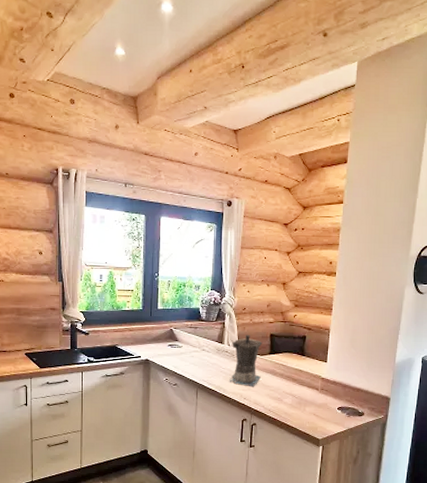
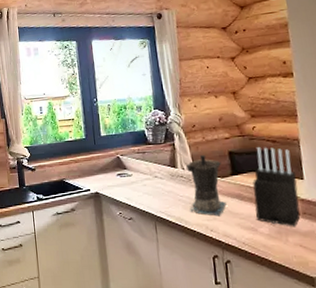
knife block: none [284,333,322,400] -> present [253,147,301,227]

